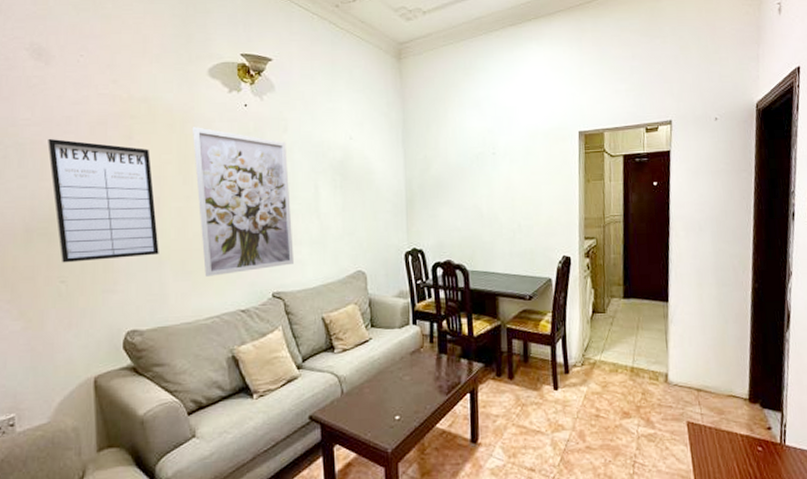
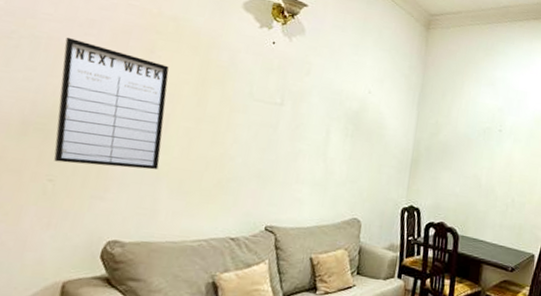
wall art: present [193,127,294,277] -> none [200,53,307,202]

